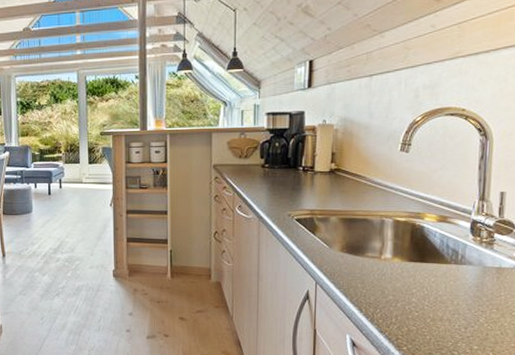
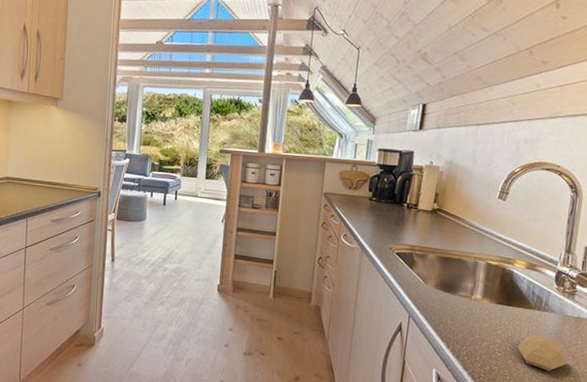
soap bar: none [435,290,492,327] -> present [517,335,569,371]

